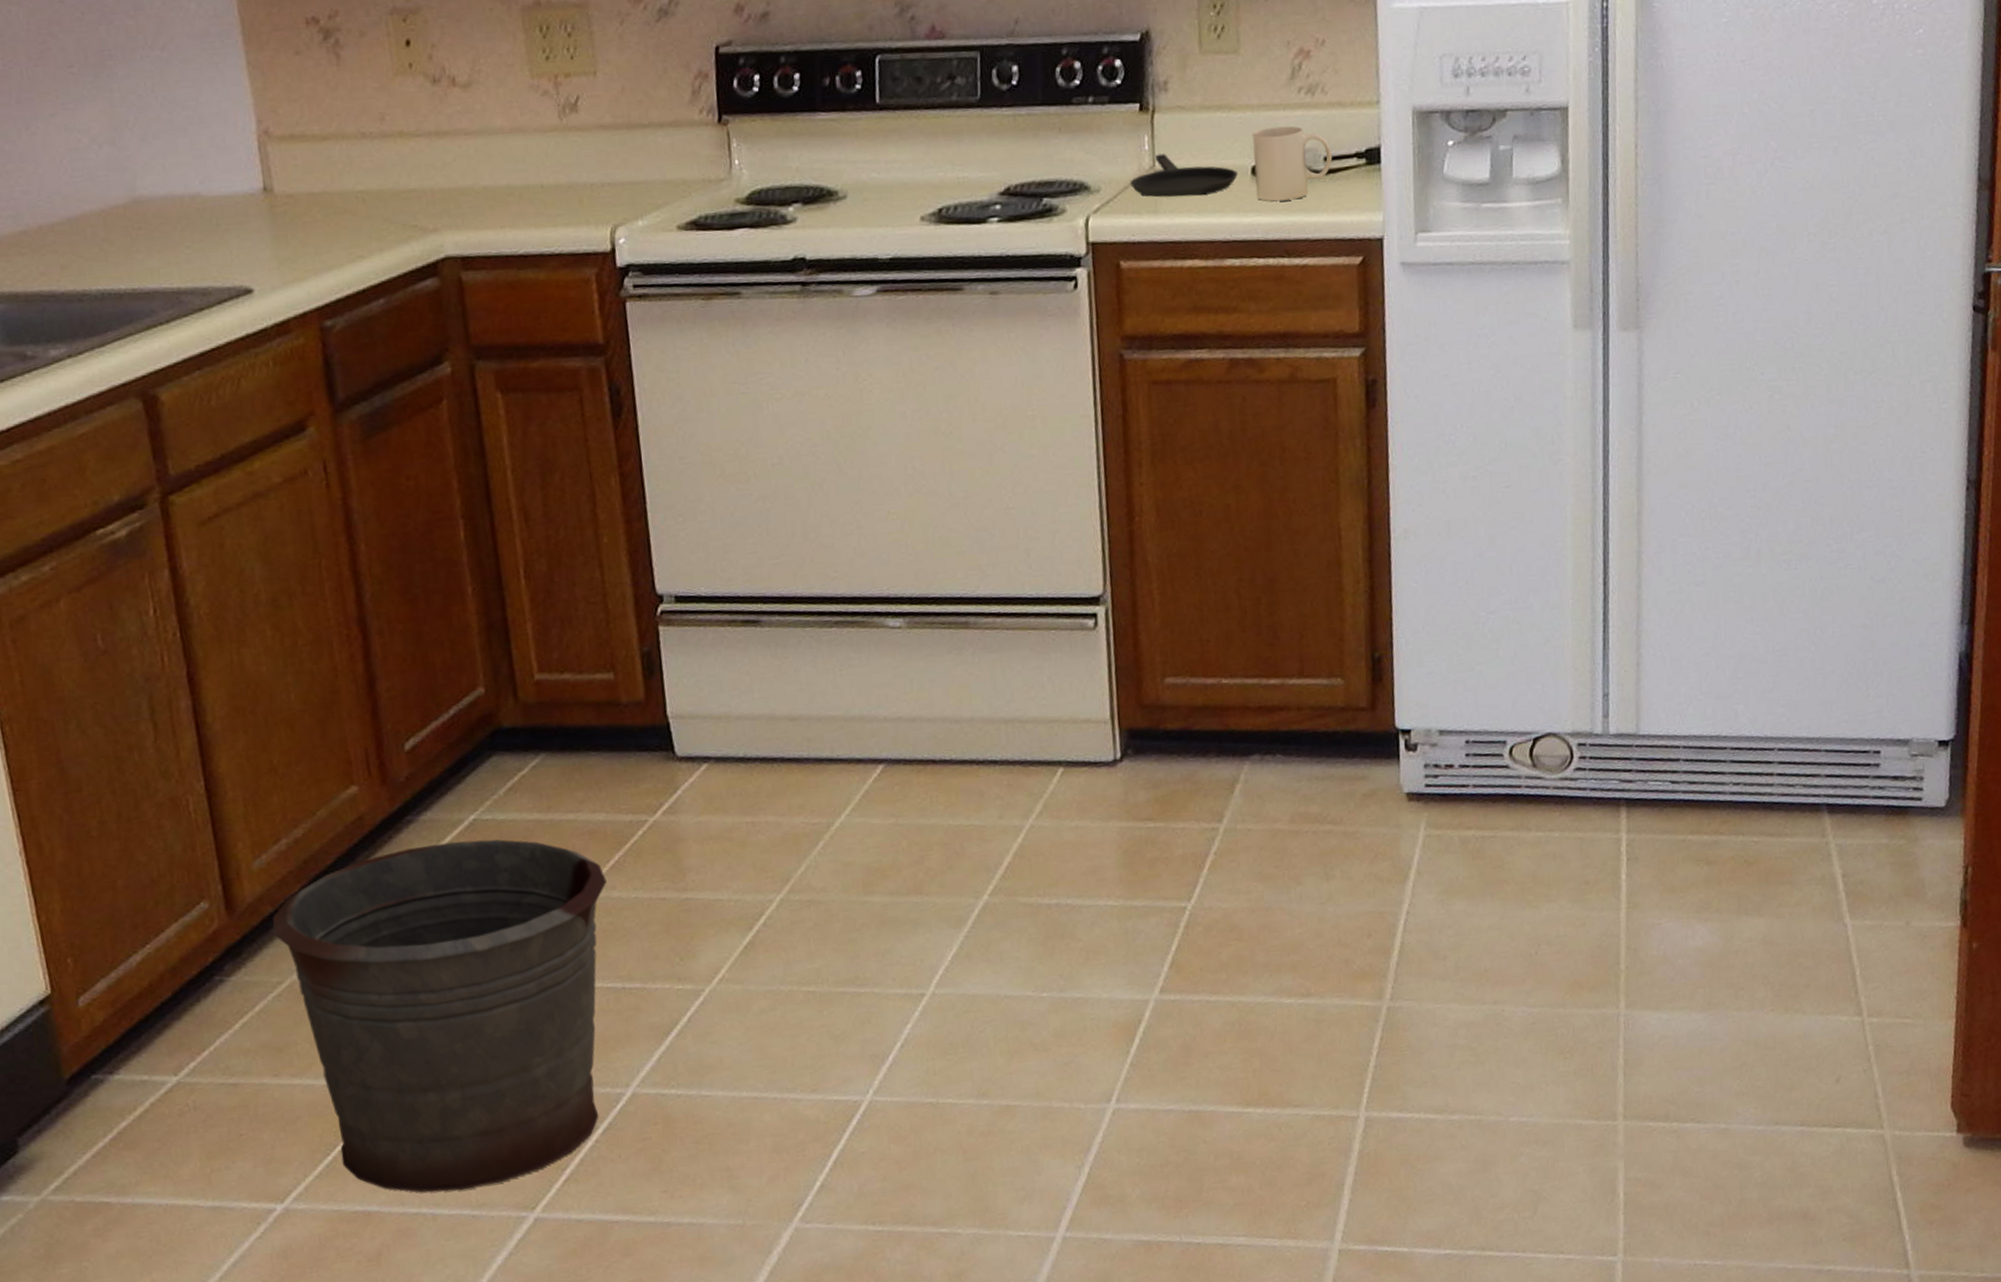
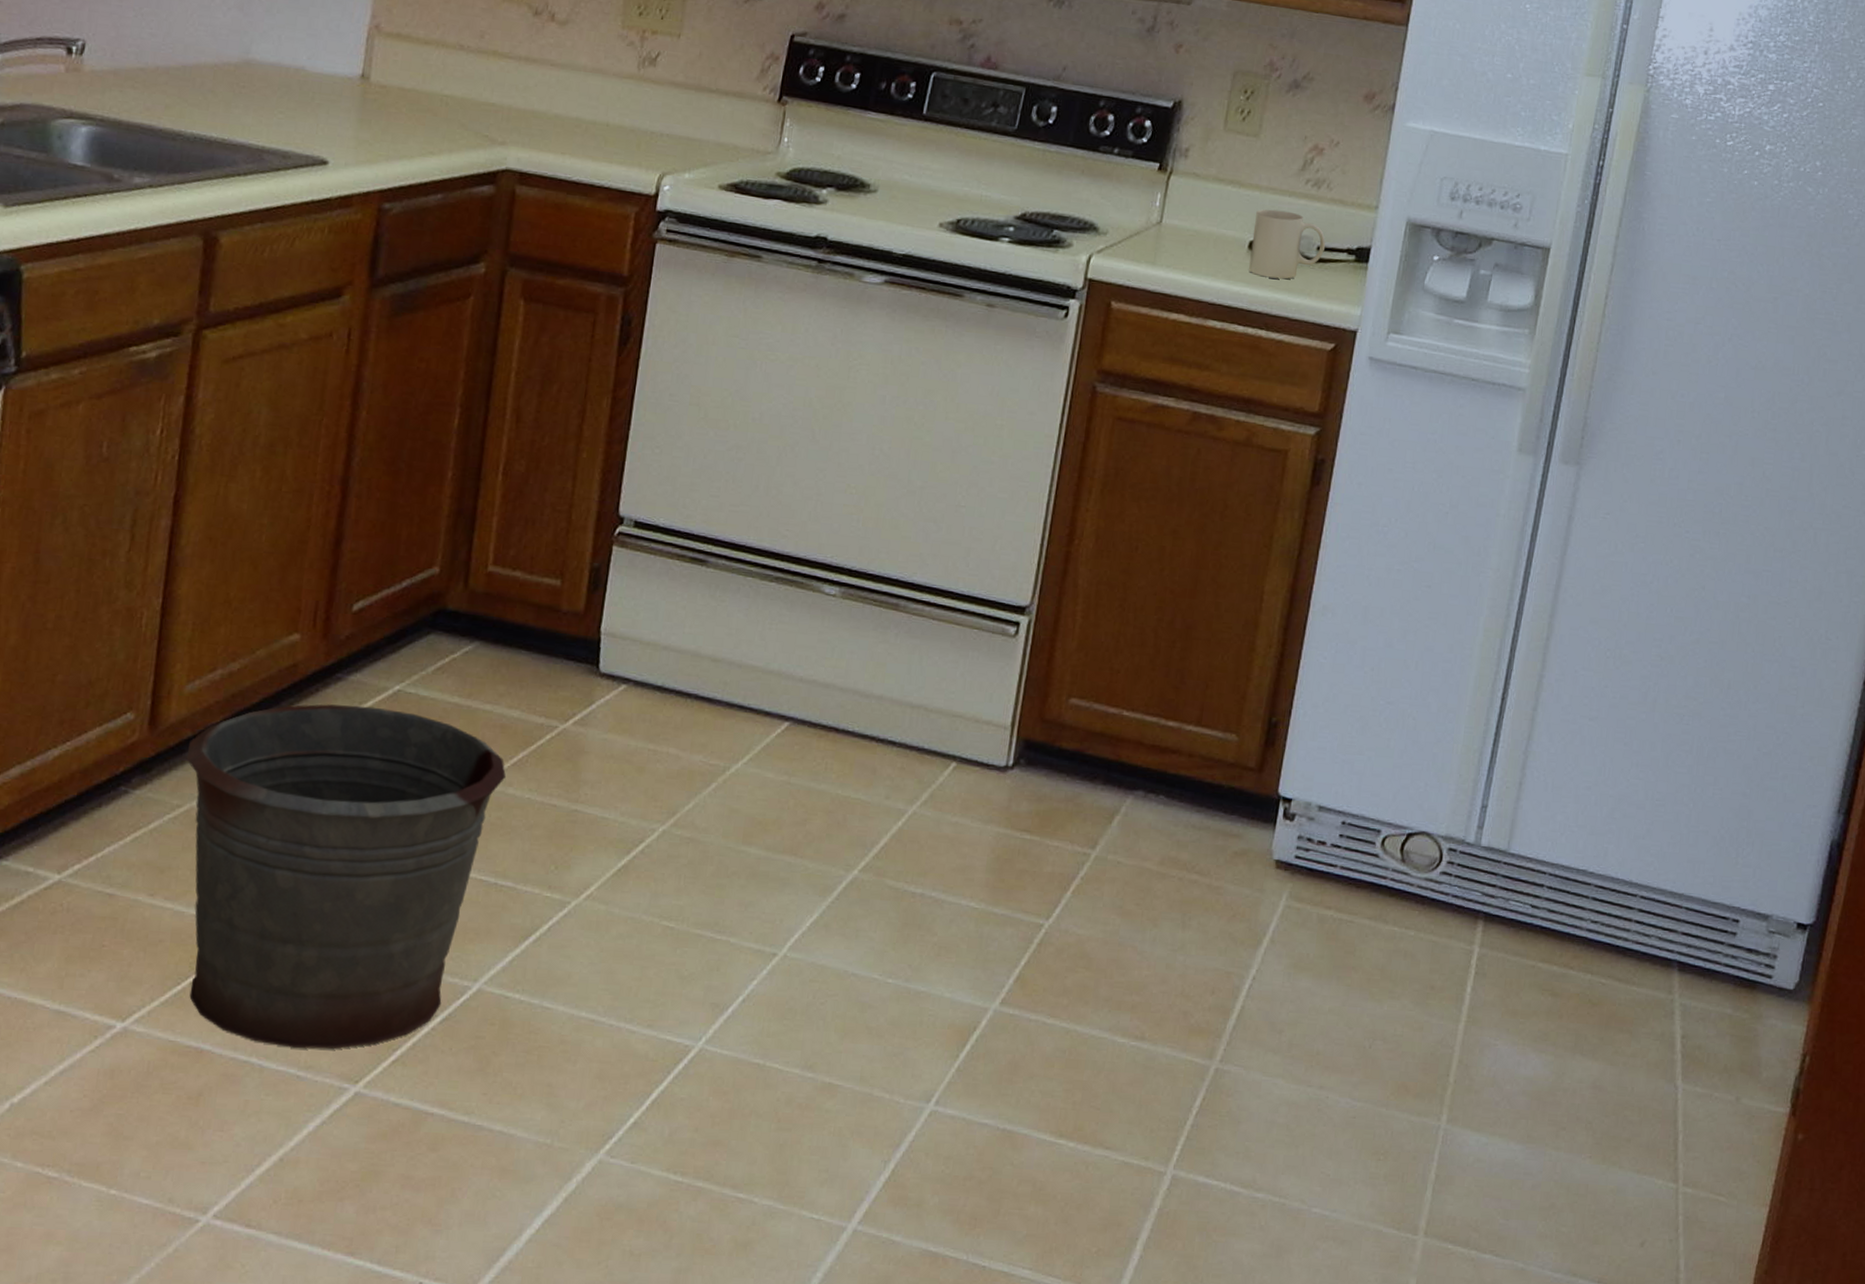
frying pan: present [1130,153,1238,198] -> none [1136,212,1236,257]

